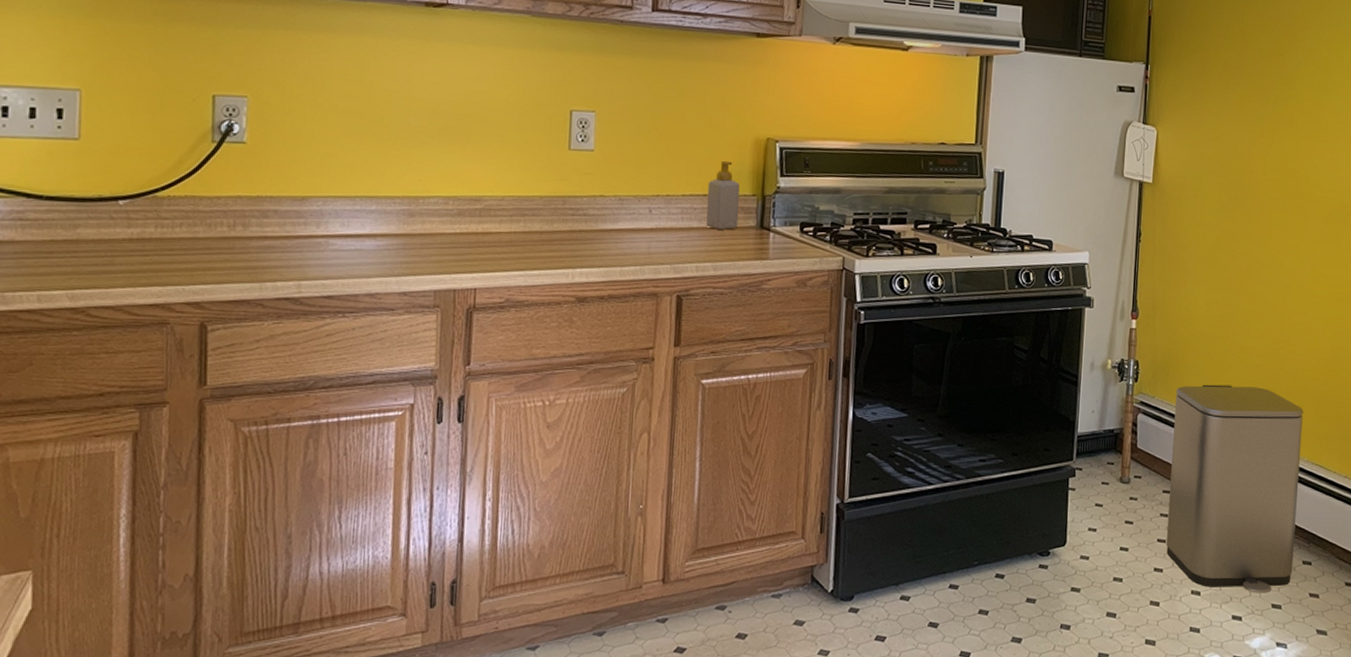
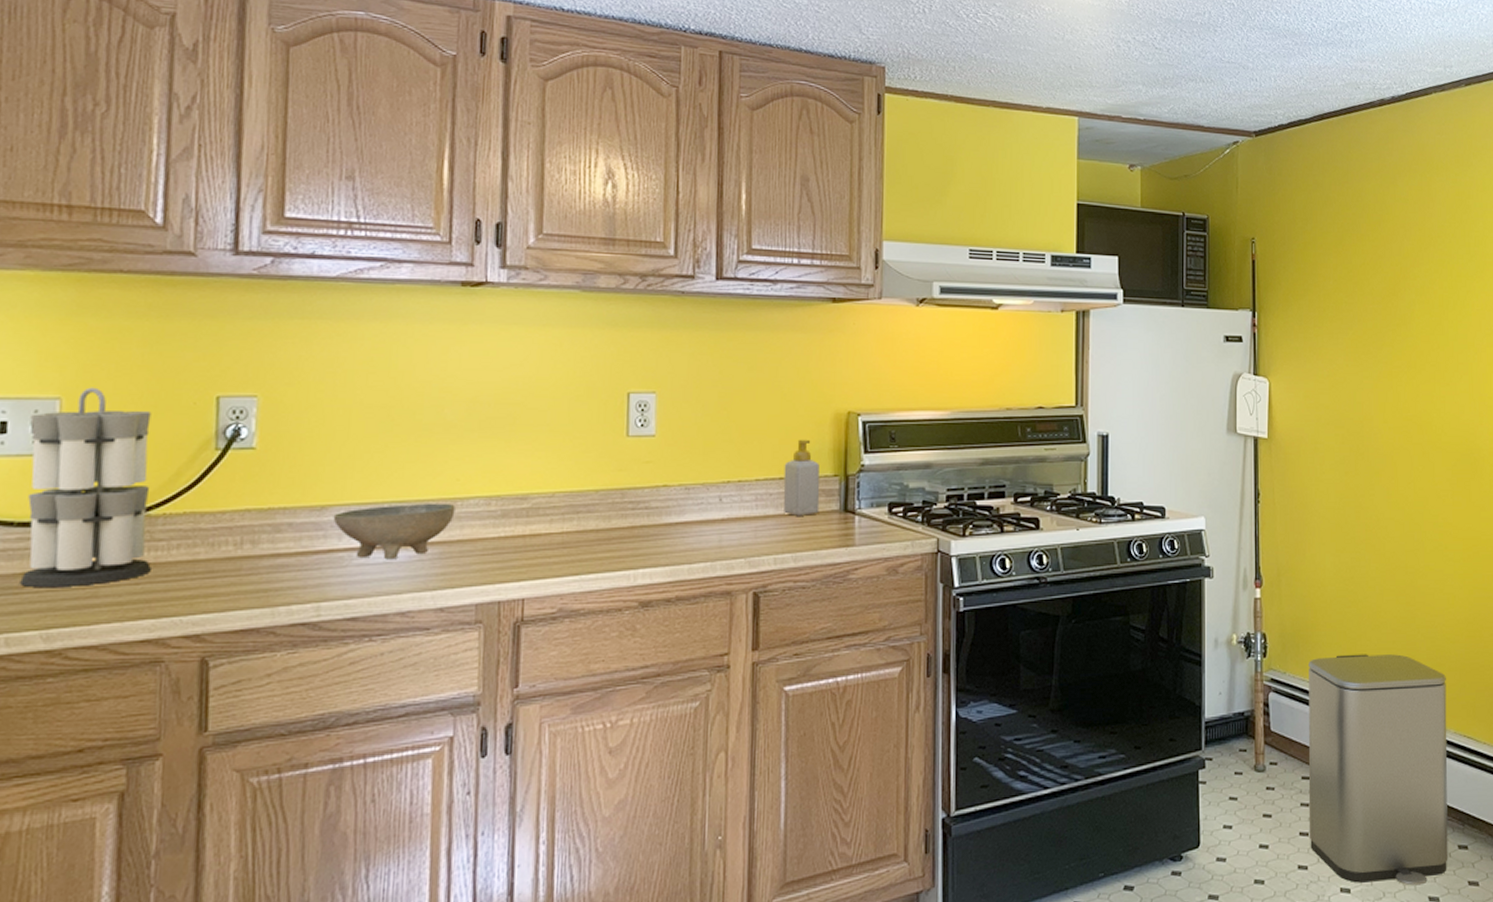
spice rack: none [49,81,158,255] -> present [19,387,152,587]
bowl: none [312,199,418,248] -> present [333,503,455,560]

